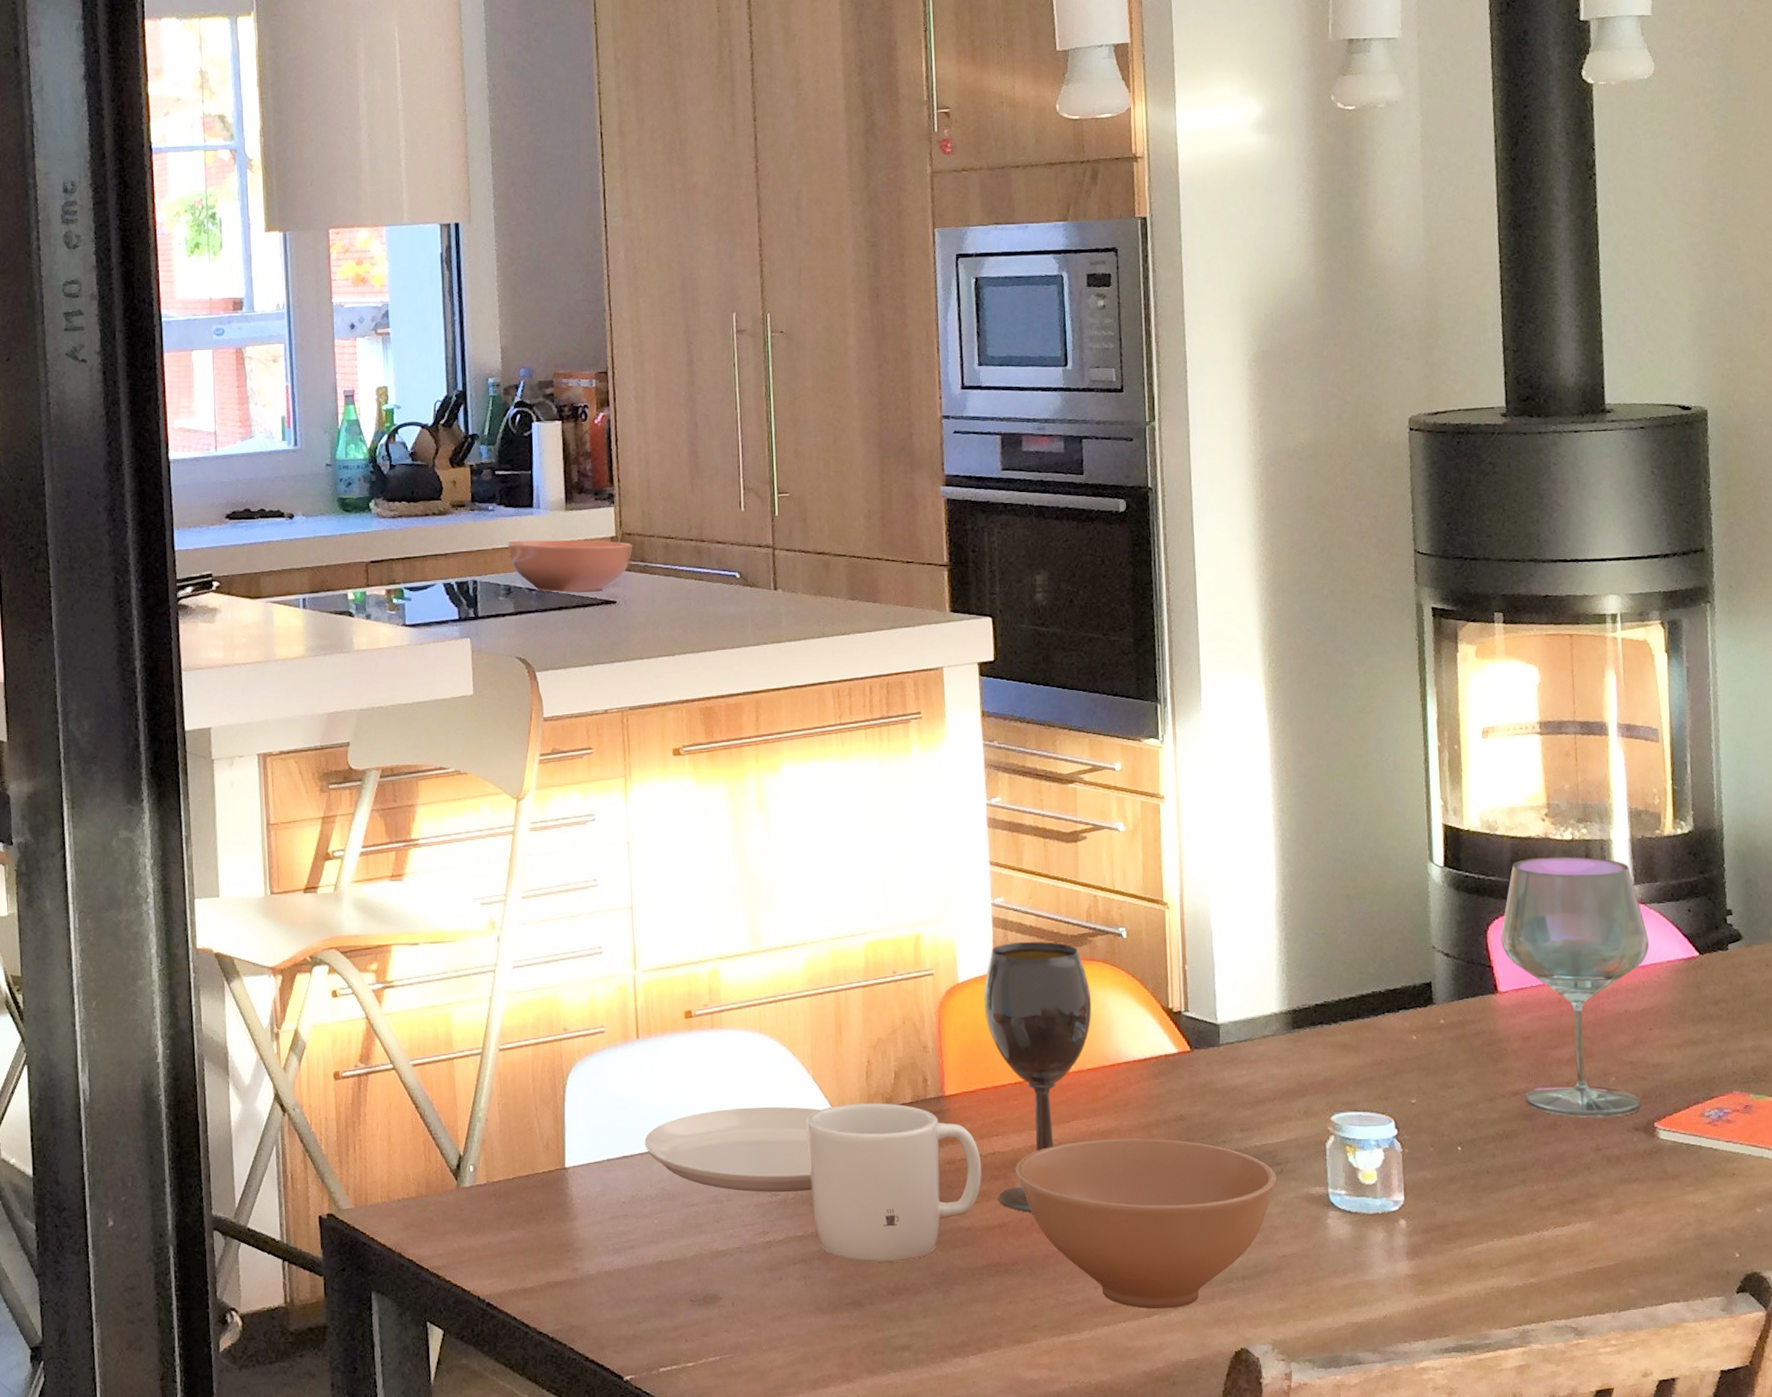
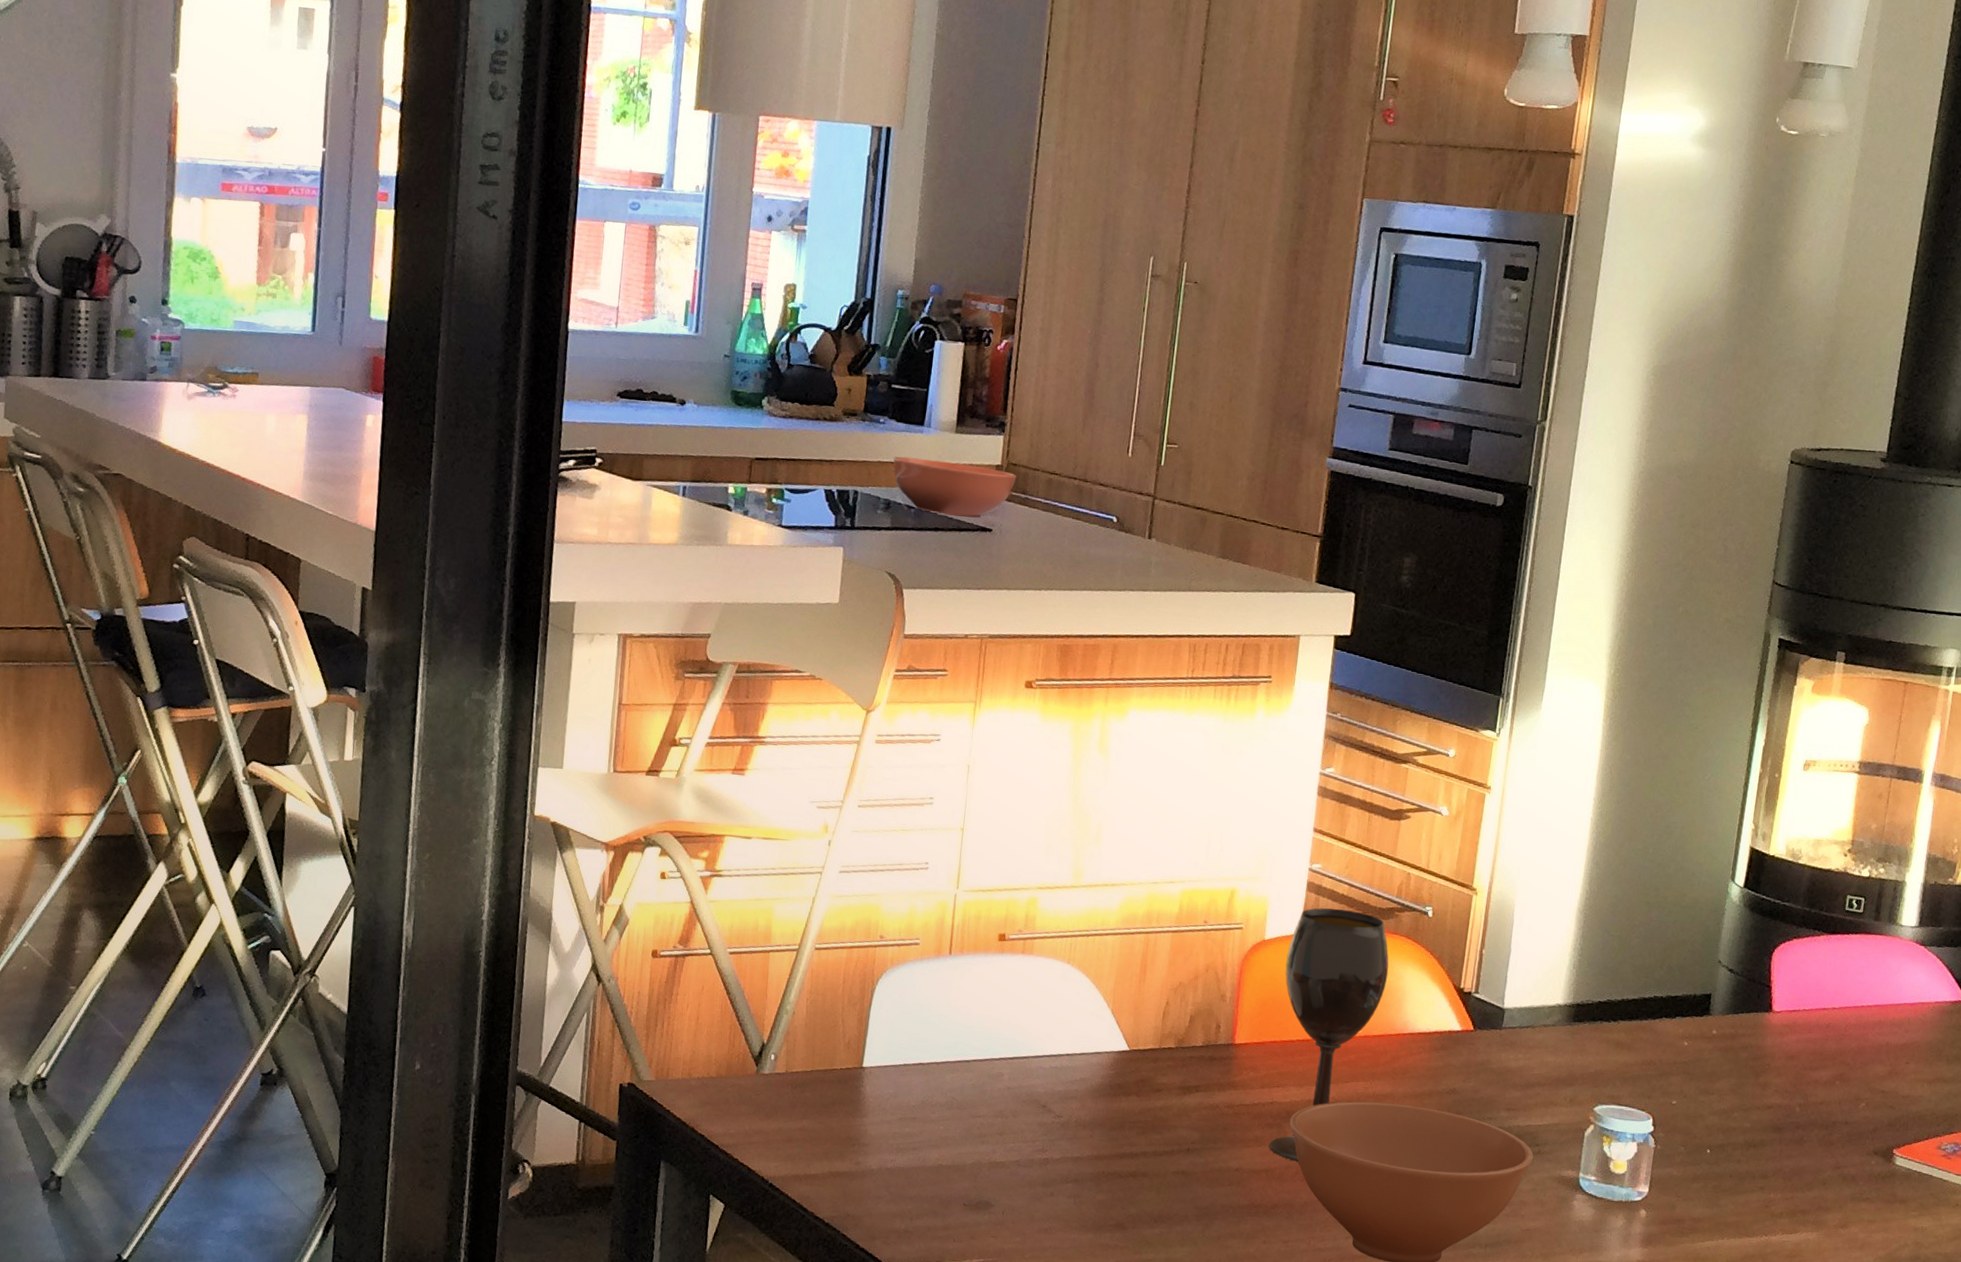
plate: present [644,1106,821,1192] -> none [941,1031,1115,1117]
mug: present [806,1103,982,1263] -> none [1092,1040,1259,1193]
wine glass: present [1501,856,1650,1118] -> none [1777,889,1922,1140]

